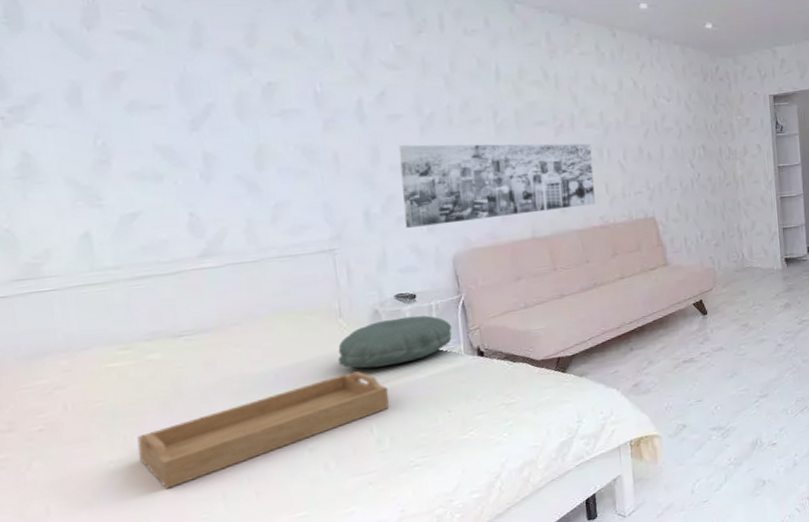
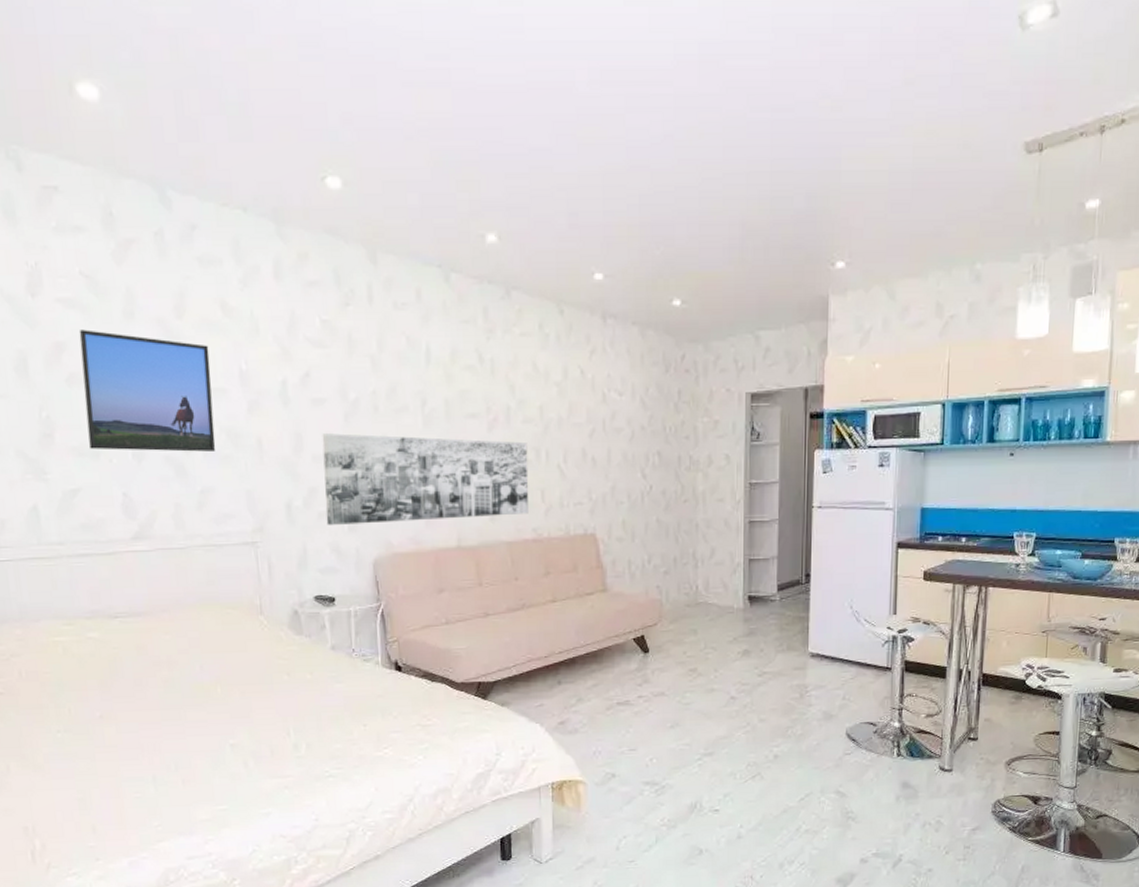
serving tray: present [137,371,390,489] -> none [80,672,307,764]
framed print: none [140,59,290,173] -> present [79,329,216,452]
pillow: present [338,315,452,369] -> none [258,620,371,670]

